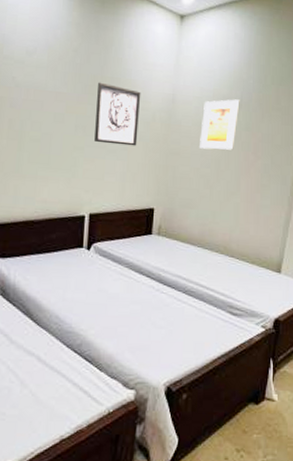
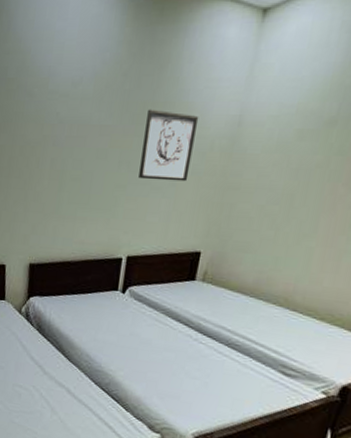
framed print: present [200,99,240,150] -> none [268,114,336,182]

